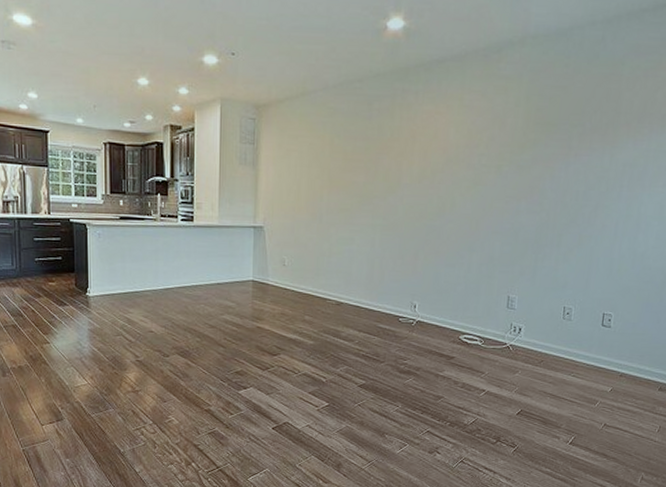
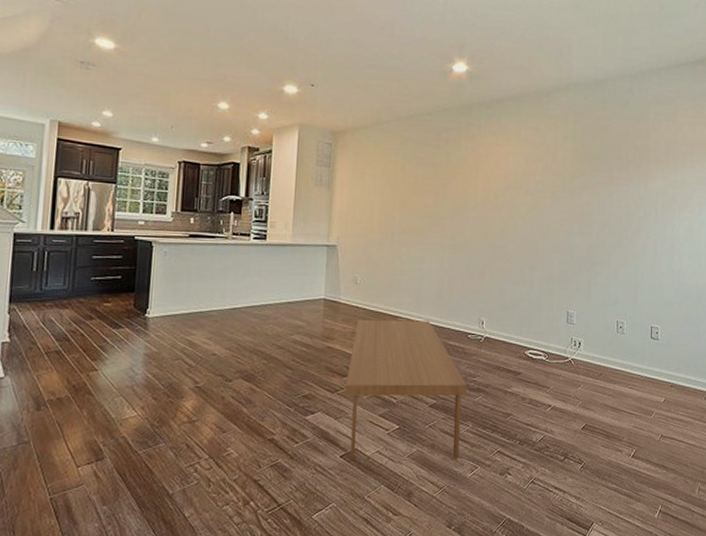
coffee table: none [276,300,397,436] -> present [345,319,467,461]

